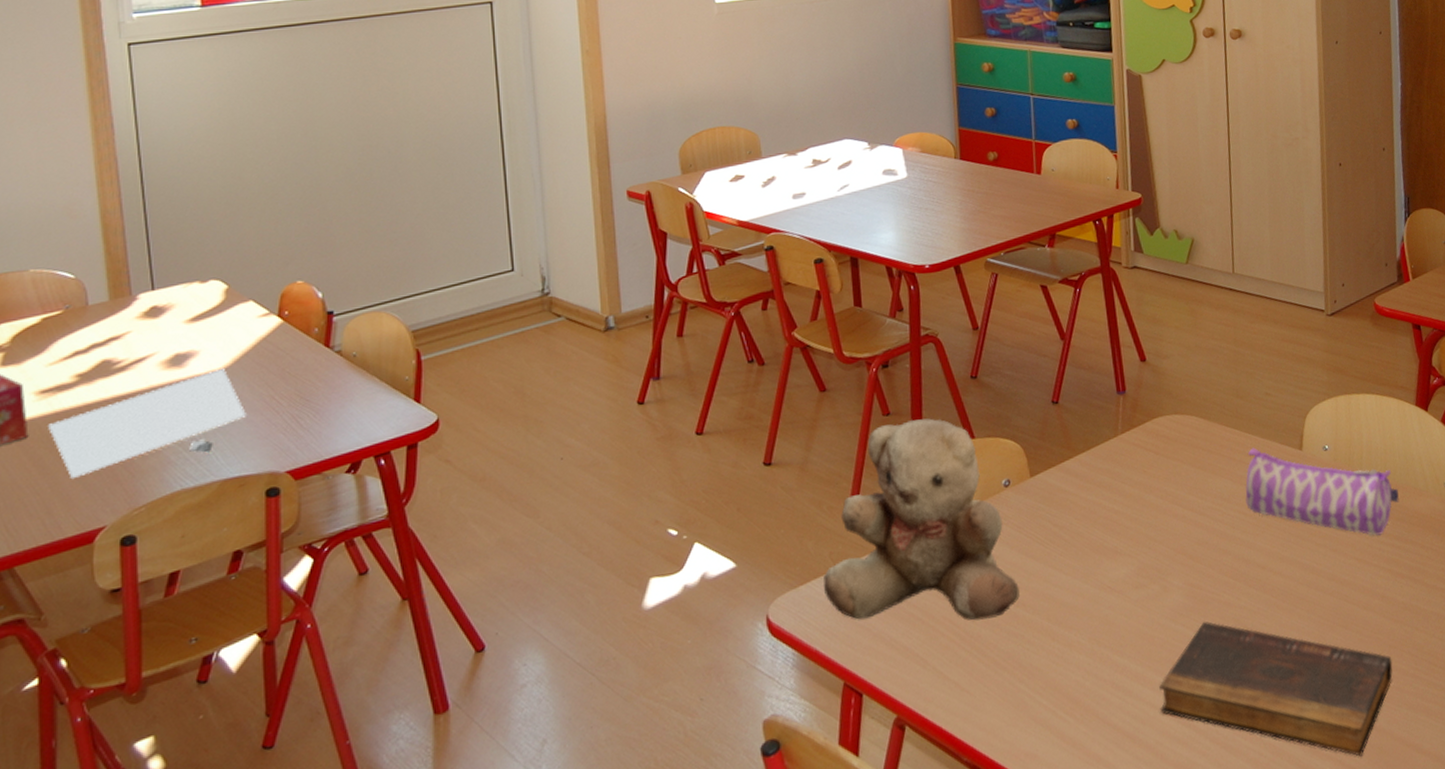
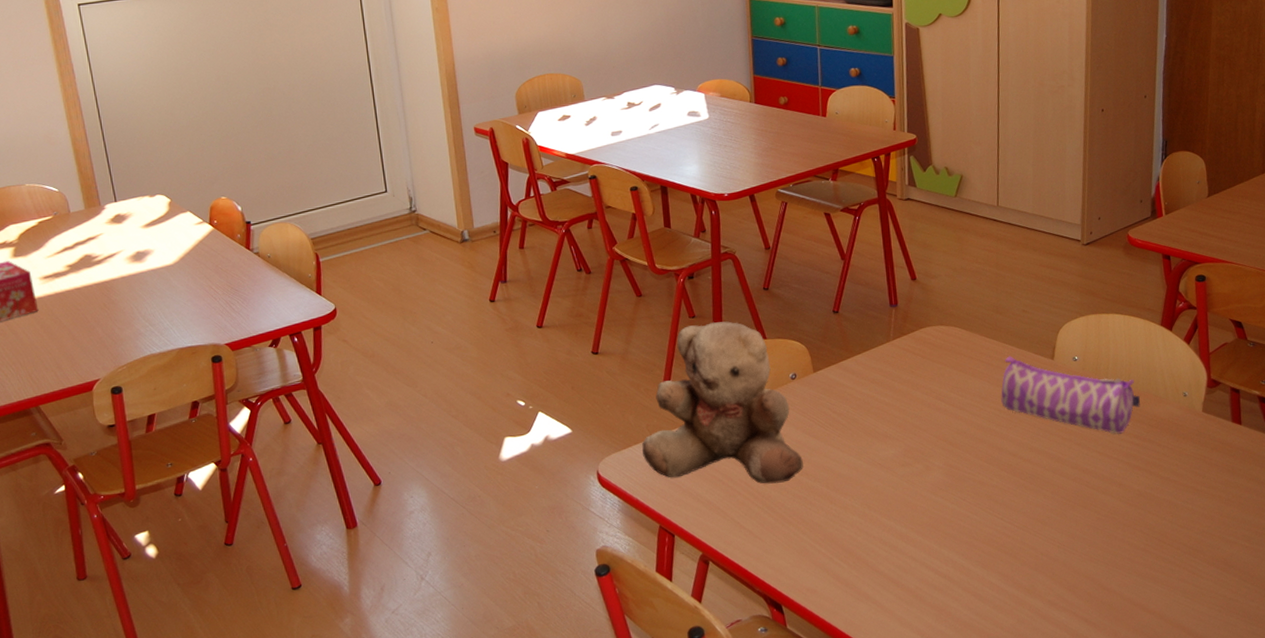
paper sheet: present [48,368,246,480] -> none [52,263,193,344]
book: present [1159,621,1393,757] -> none [920,495,1126,611]

